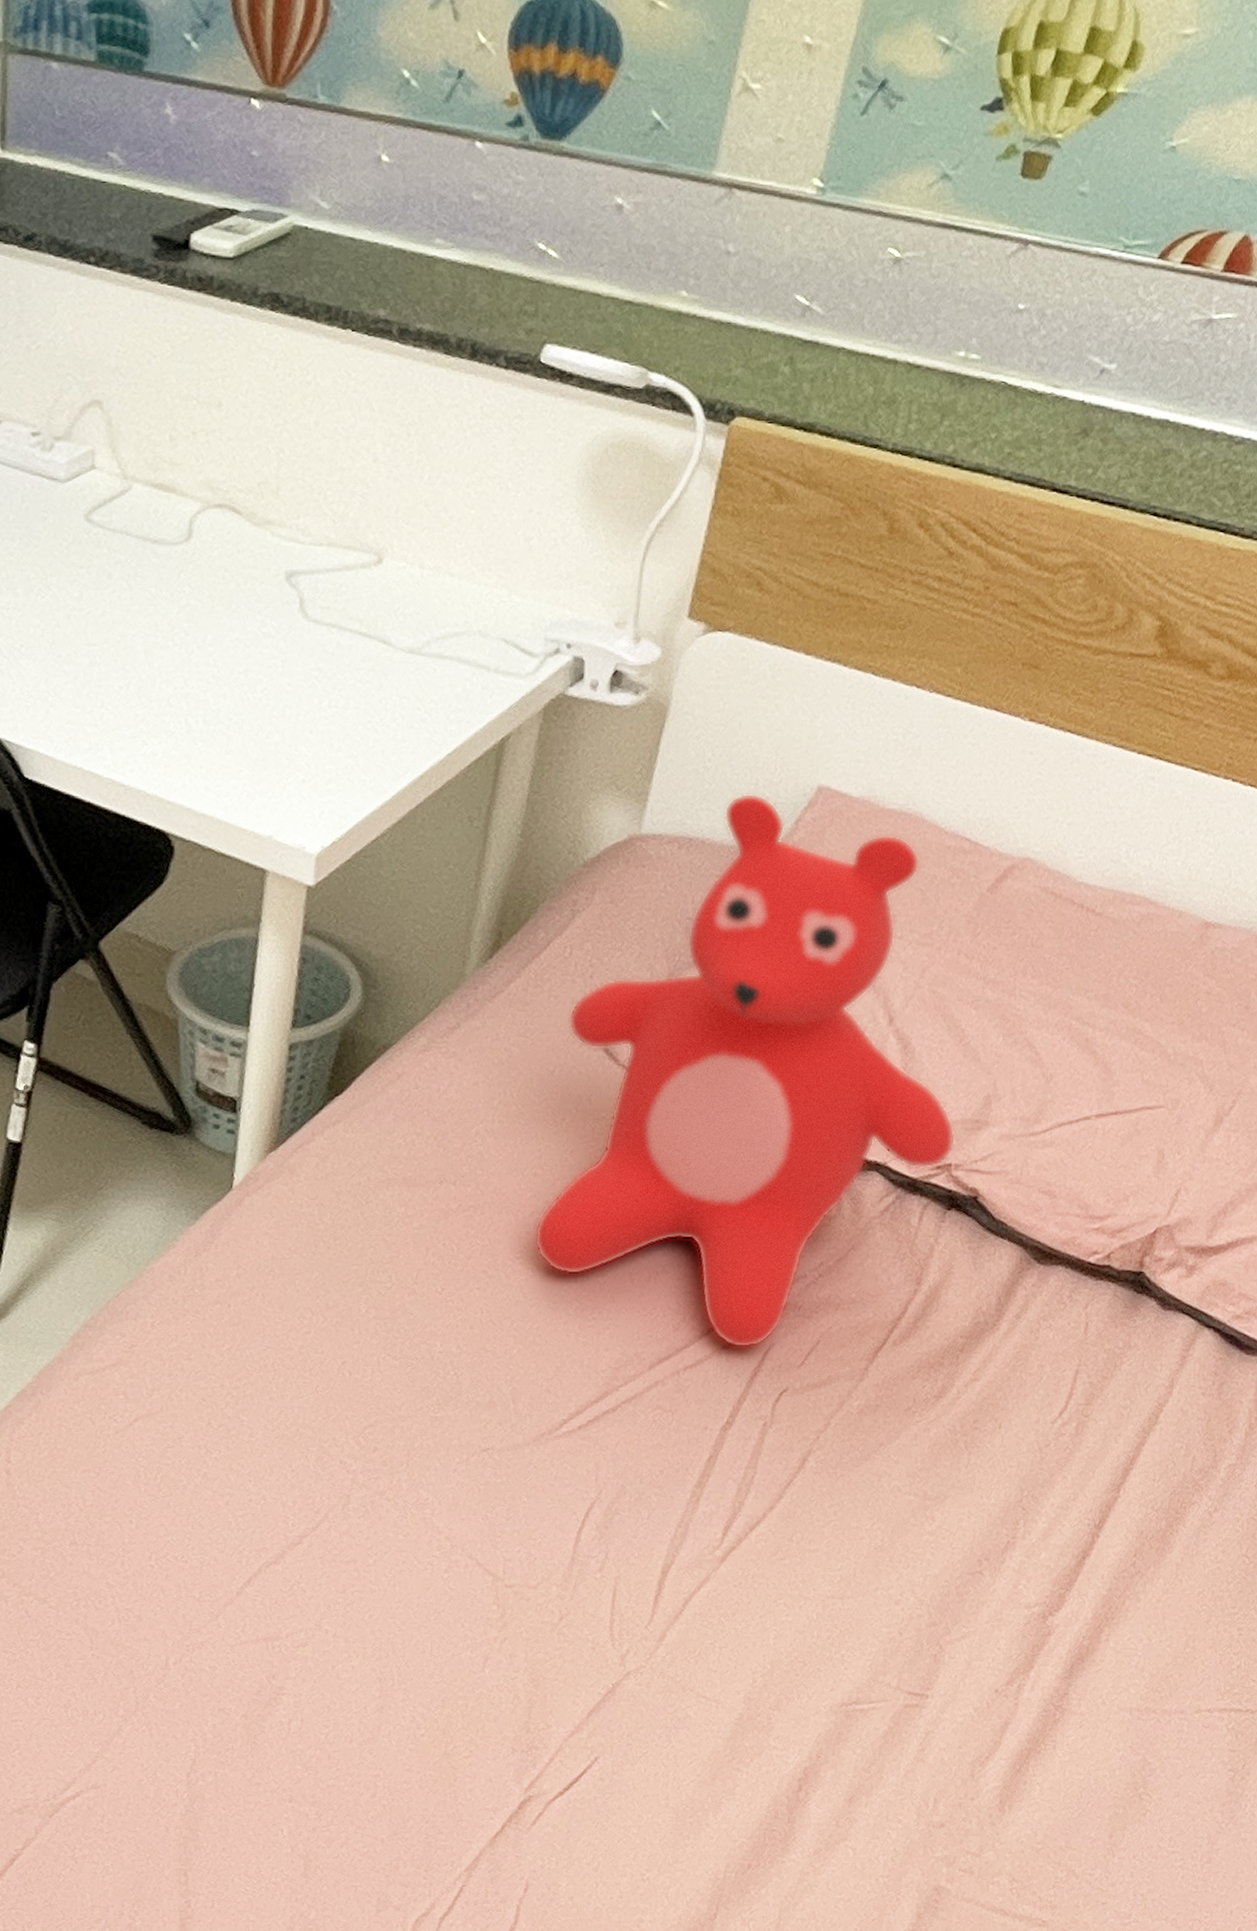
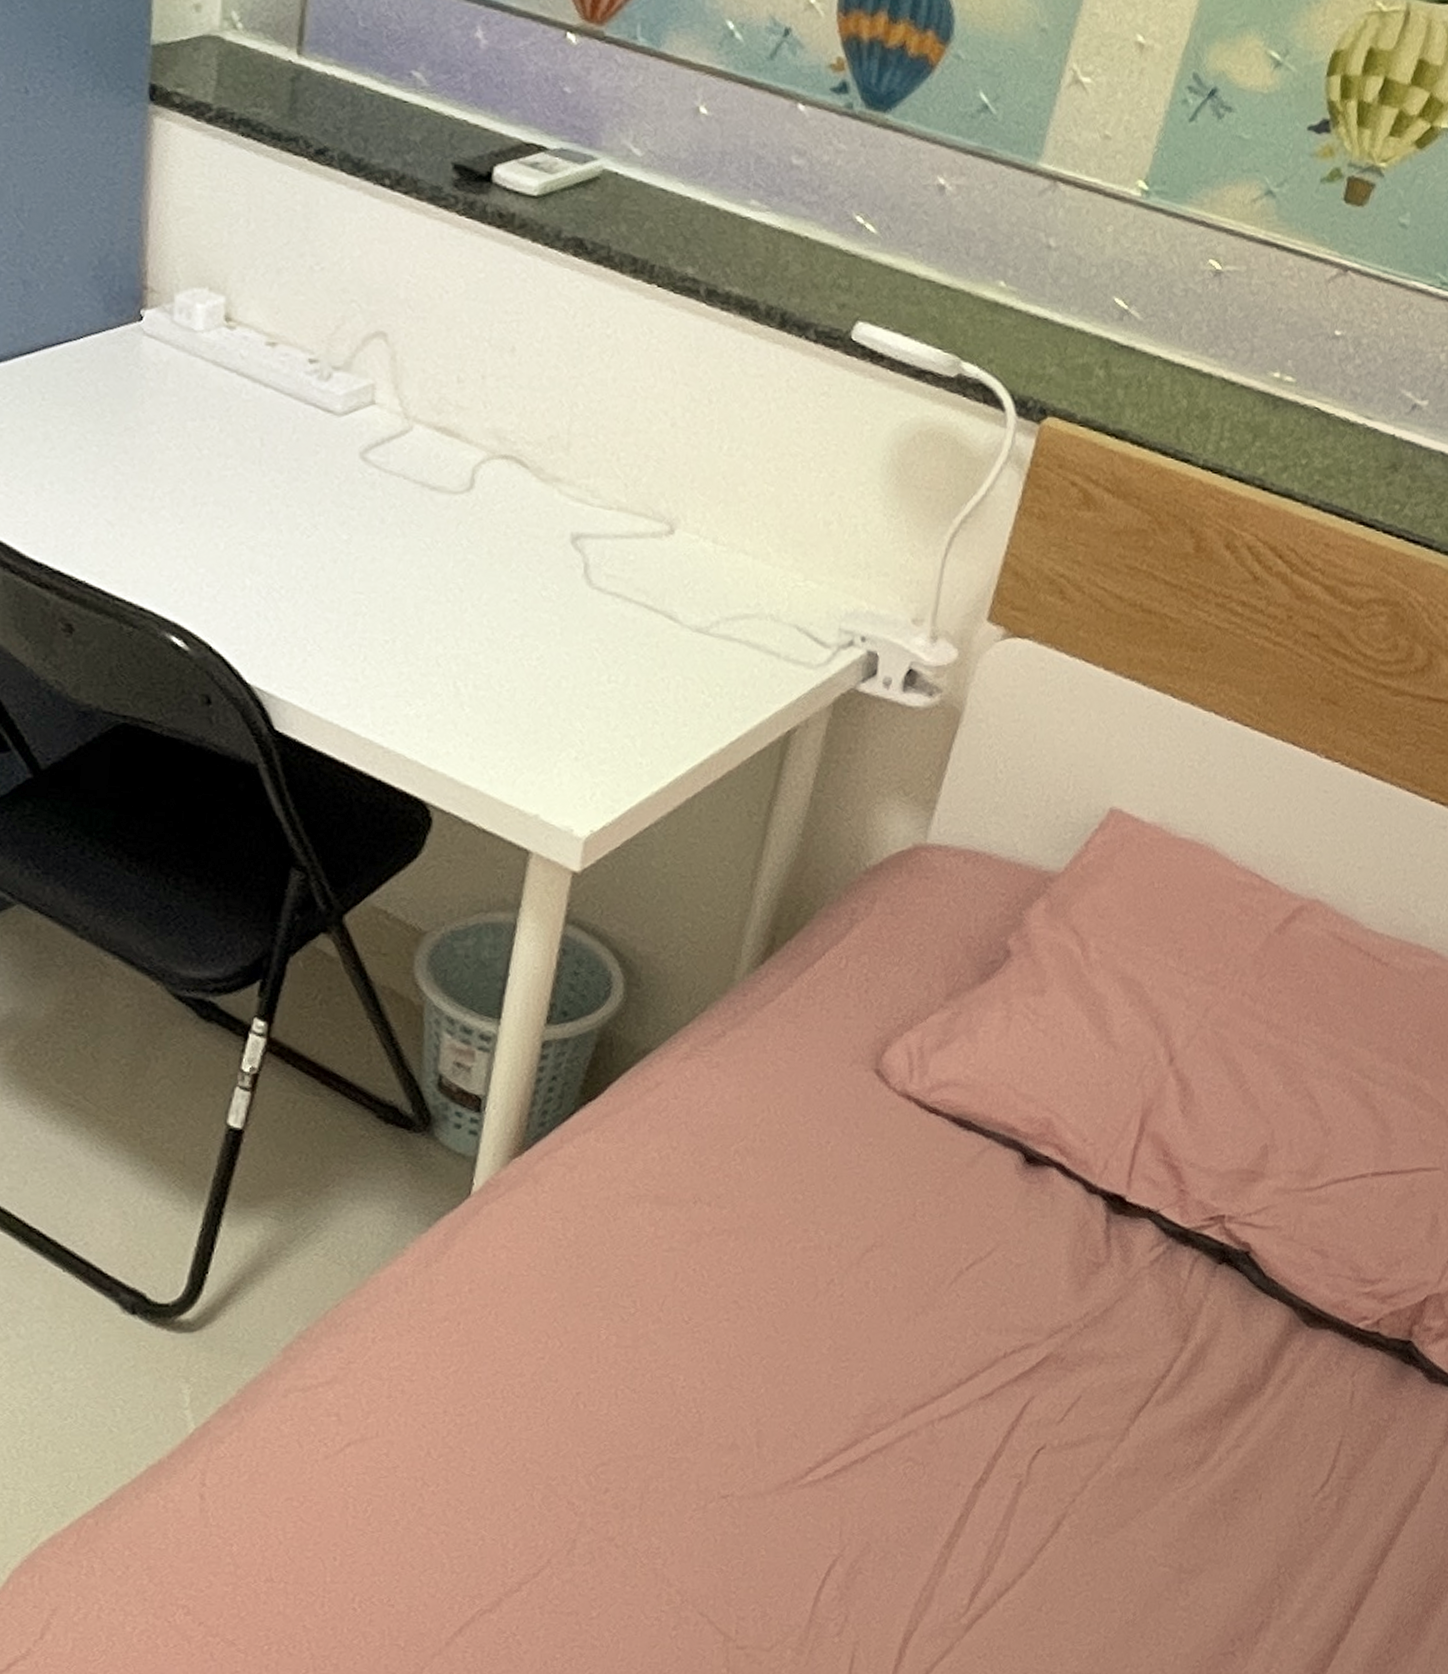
teddy bear: present [534,793,955,1348] -> none [789,809,1230,1401]

